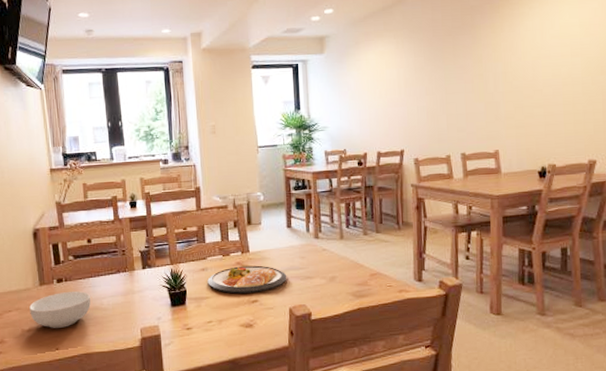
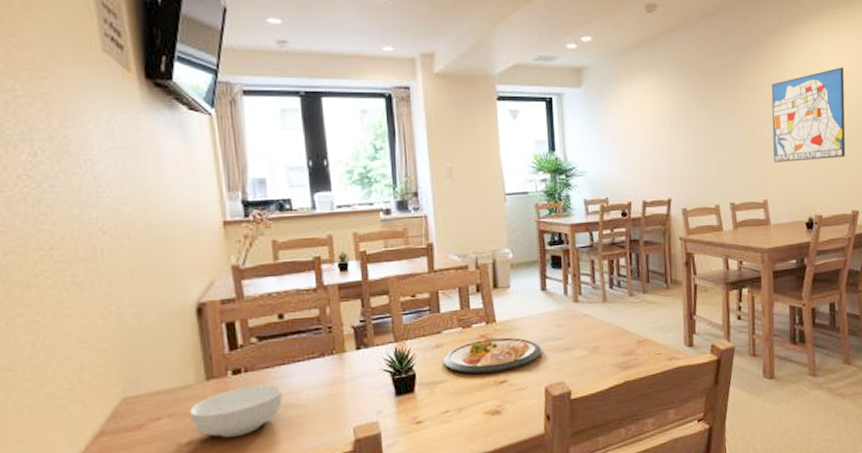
wall art: none [505,20,585,115] -> present [771,67,846,163]

